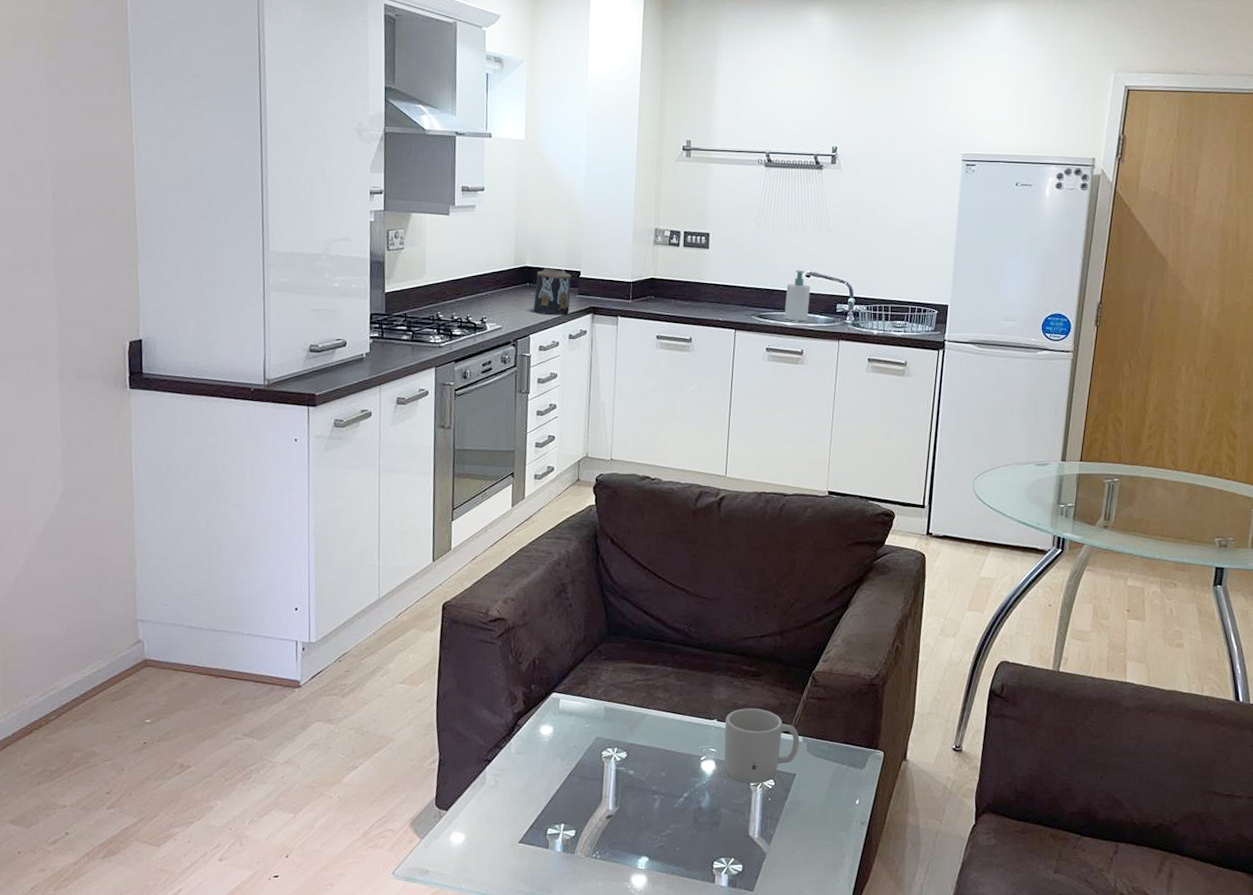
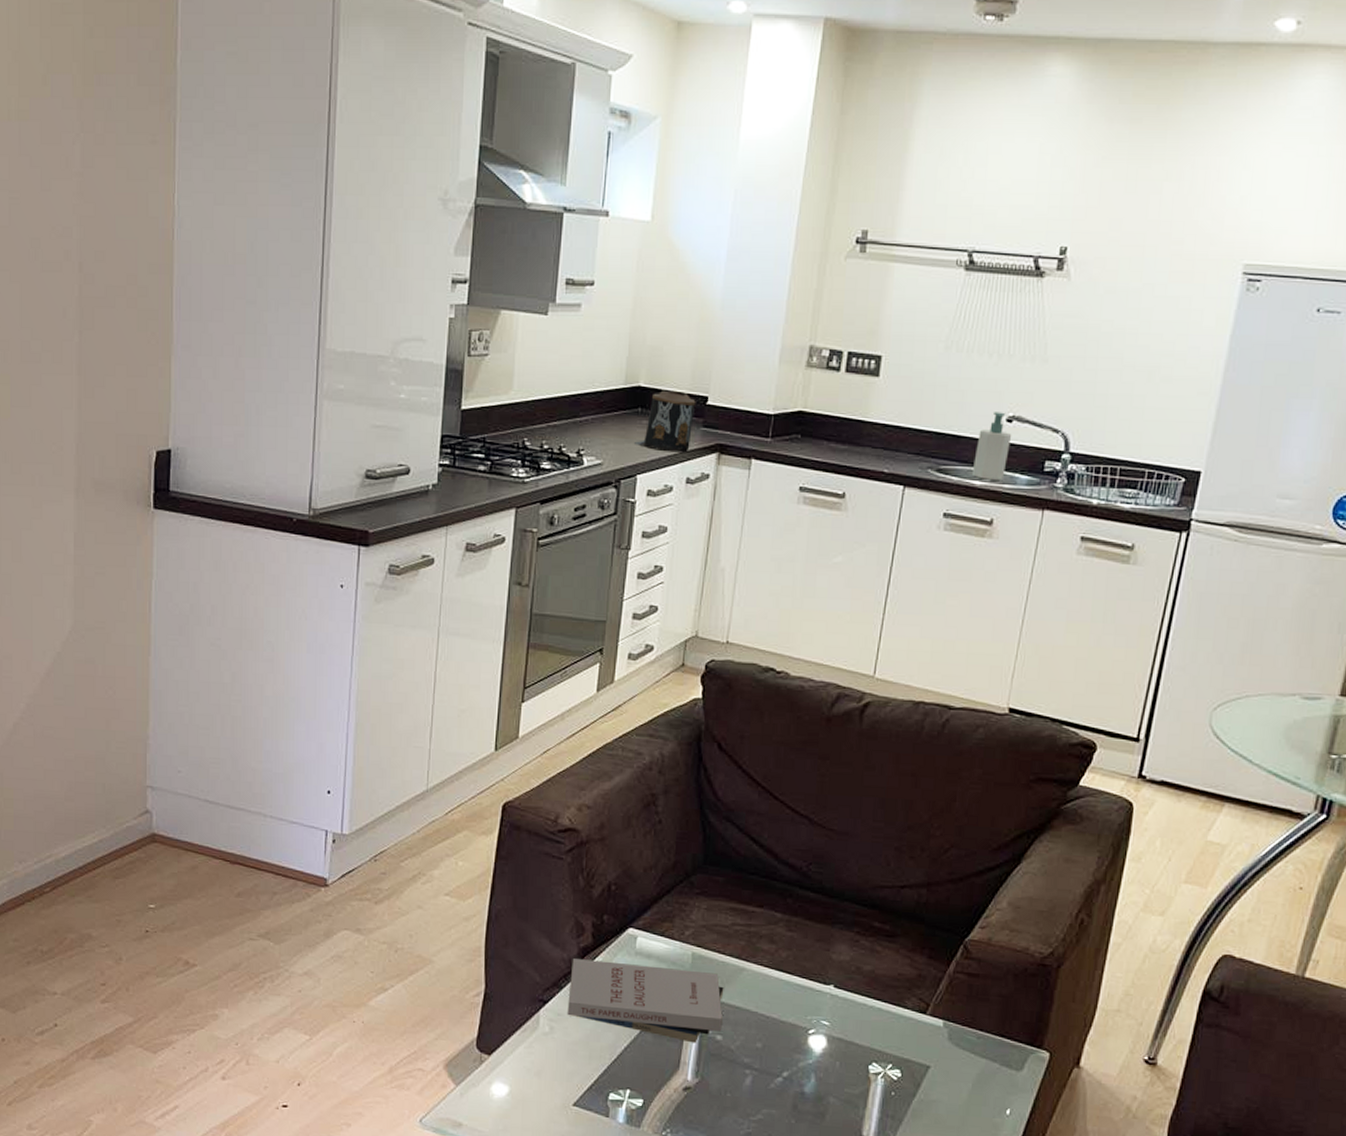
books: none [508,720,633,780] -> present [567,957,724,1044]
mug: present [724,708,800,784] -> none [838,975,940,1073]

